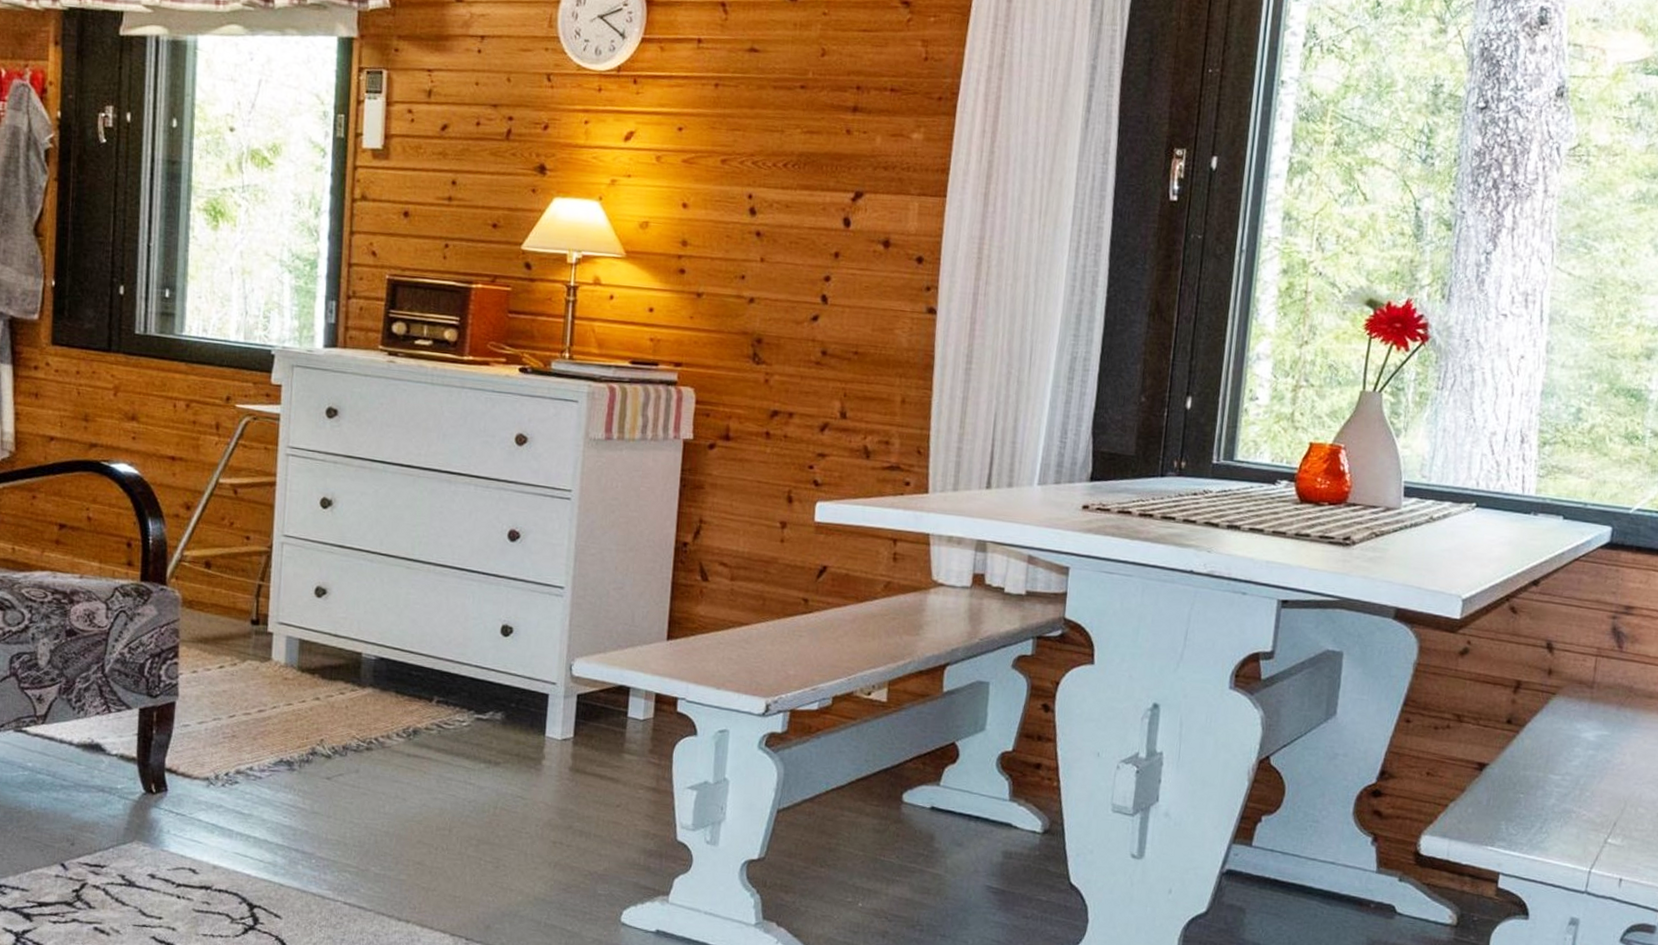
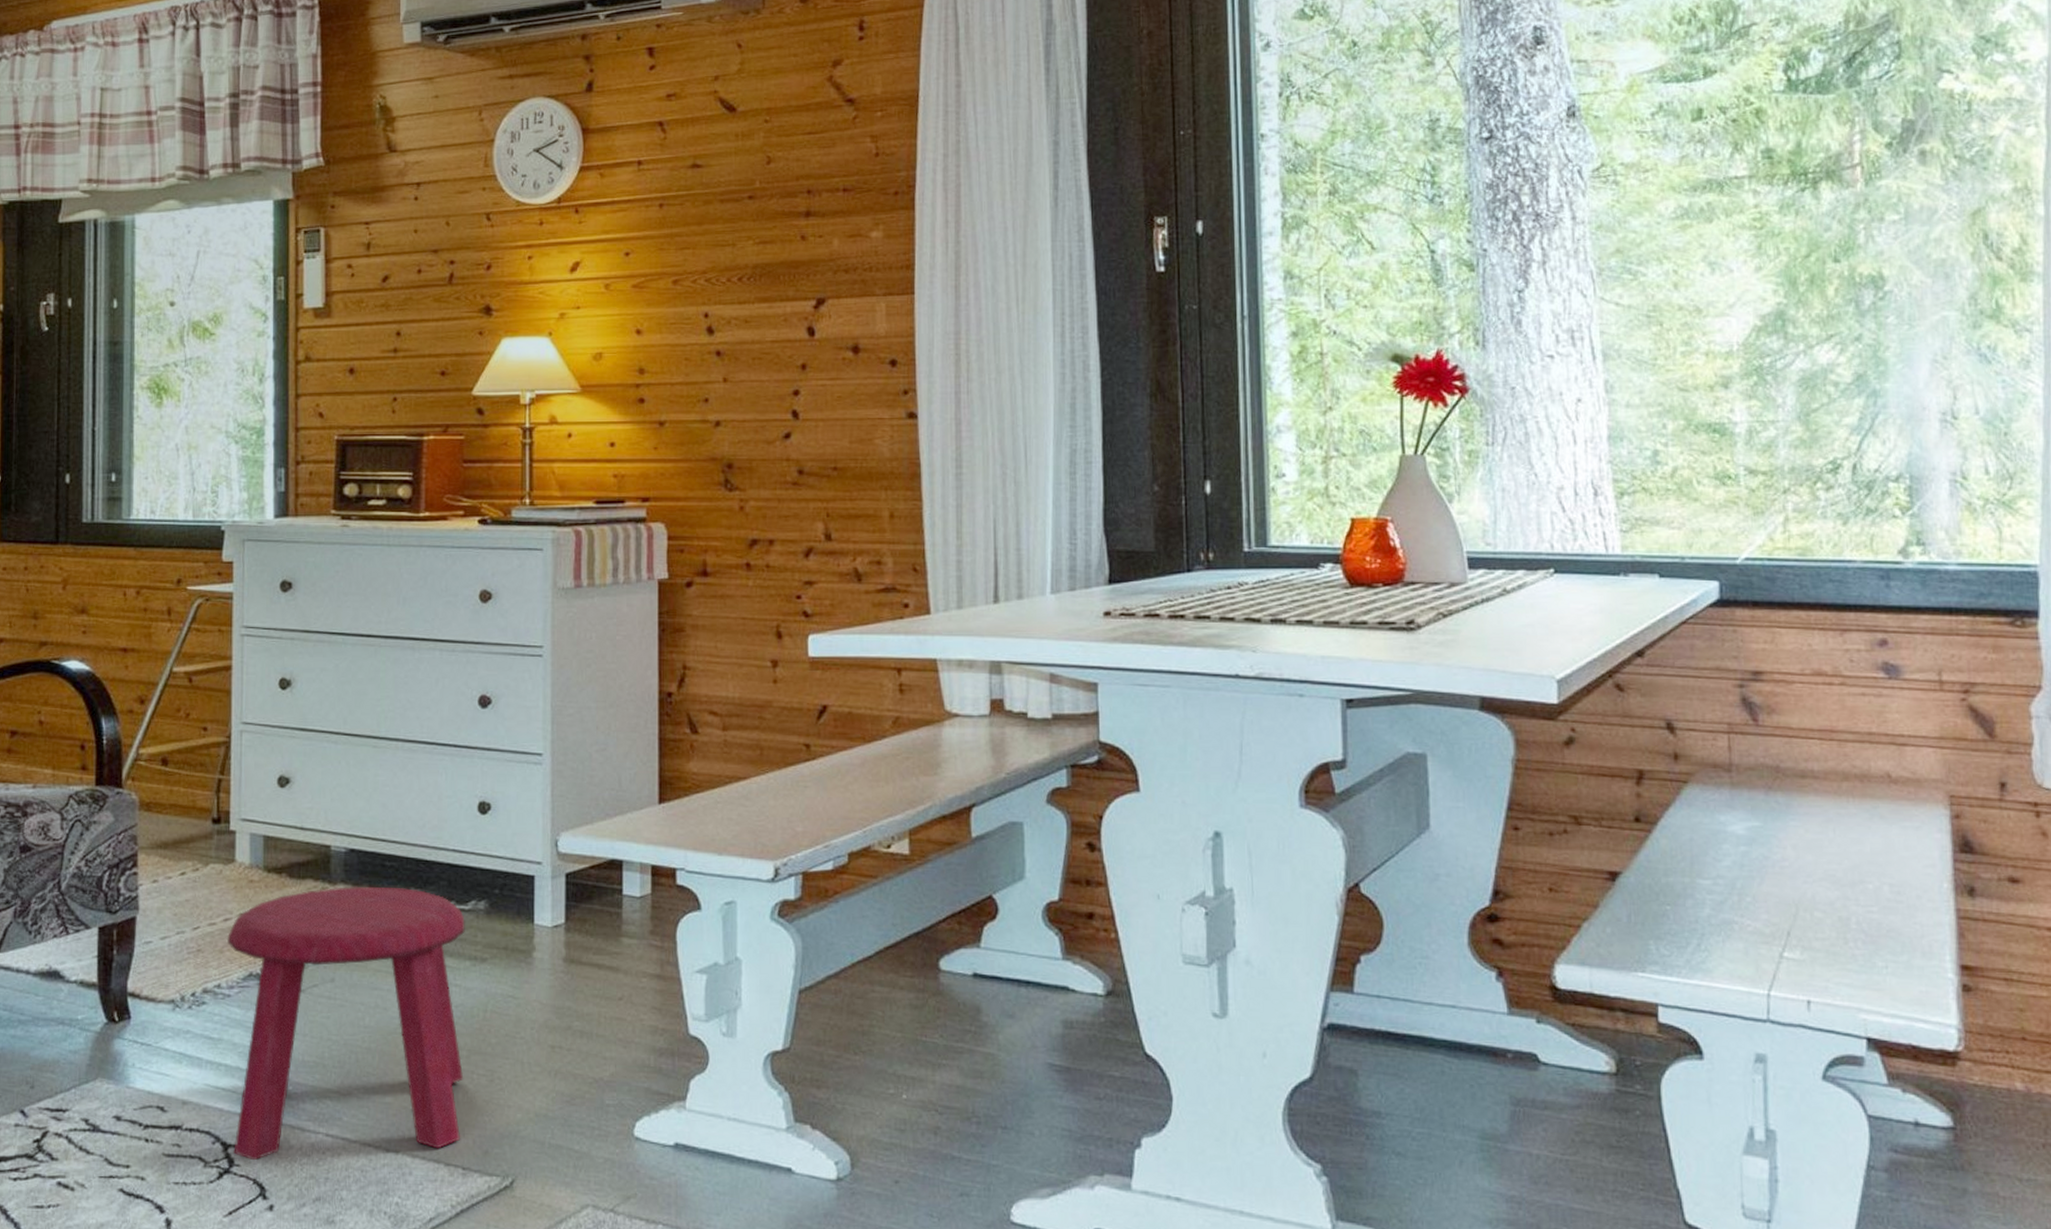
stool: none [258,690,482,922] -> present [226,886,465,1161]

